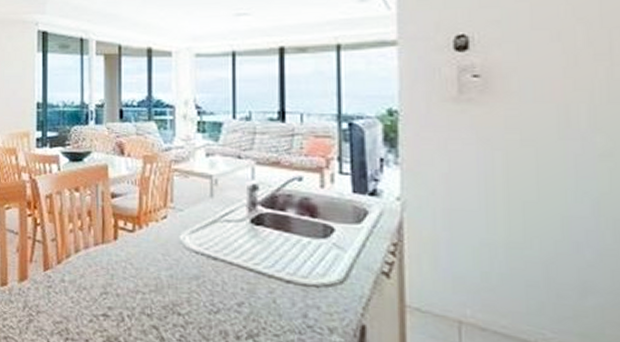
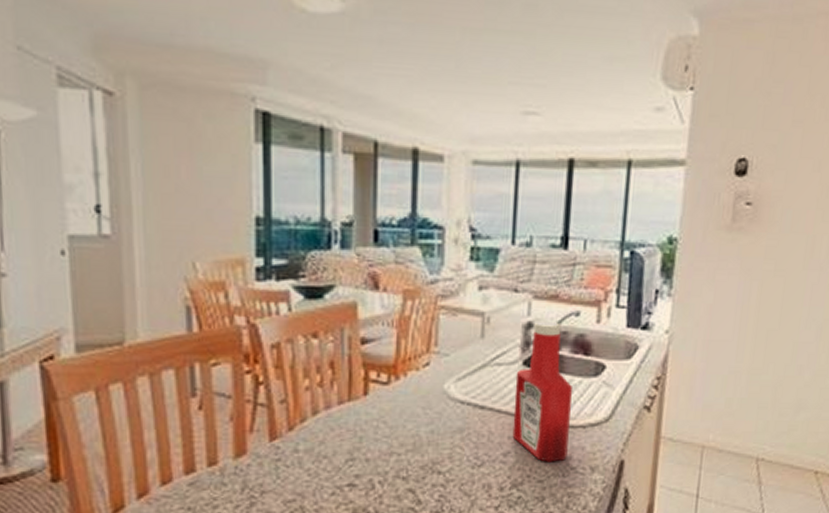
ketchup bottle: none [244,184,303,318] -> present [512,320,574,462]

